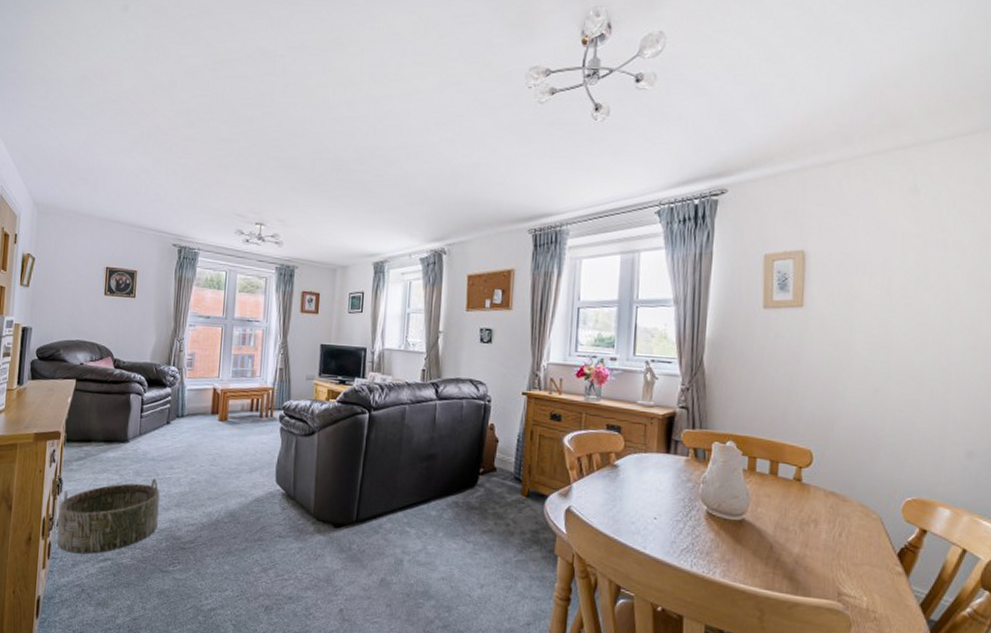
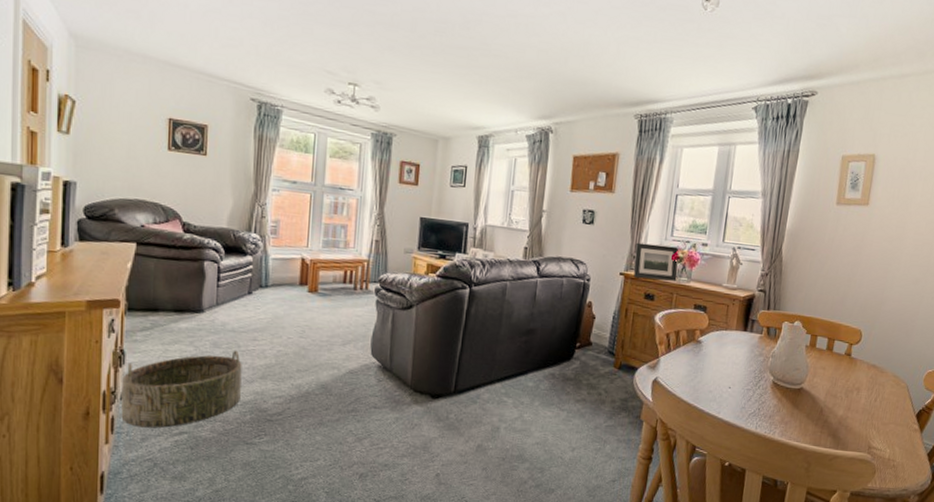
picture frame: none [536,360,585,400] -> present [633,242,679,281]

